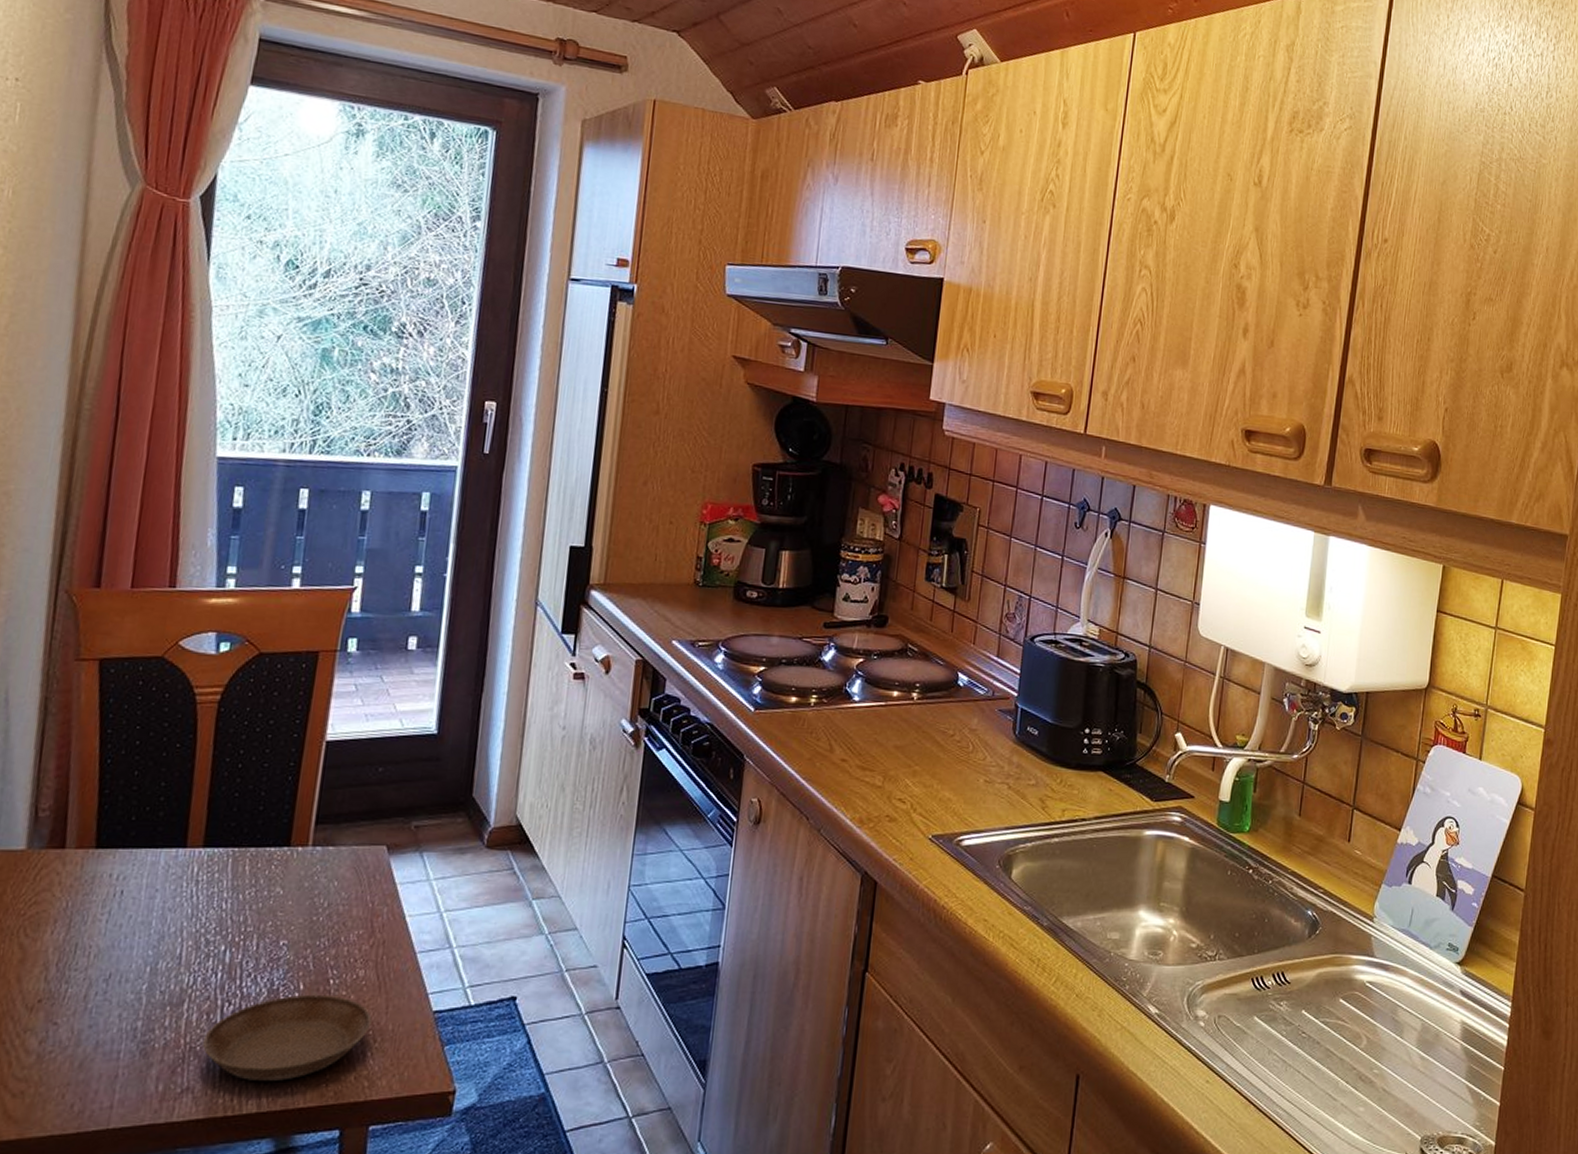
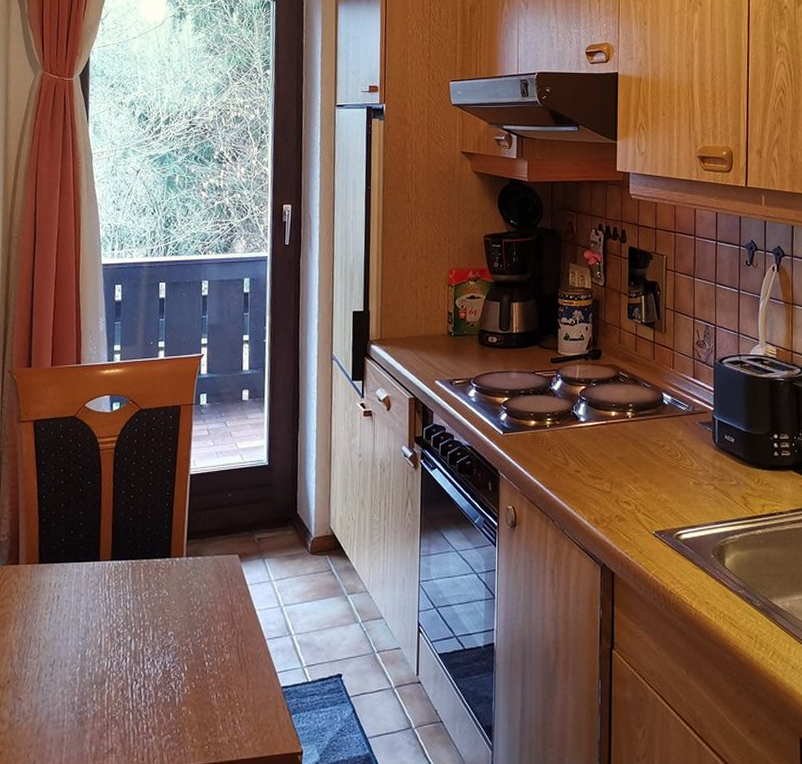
saucer: present [203,994,372,1082] -> none [120,674,238,745]

